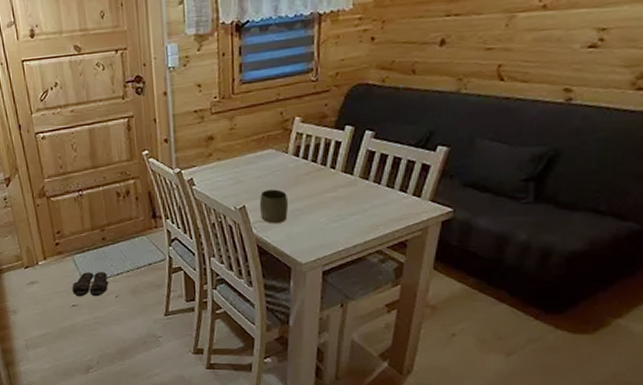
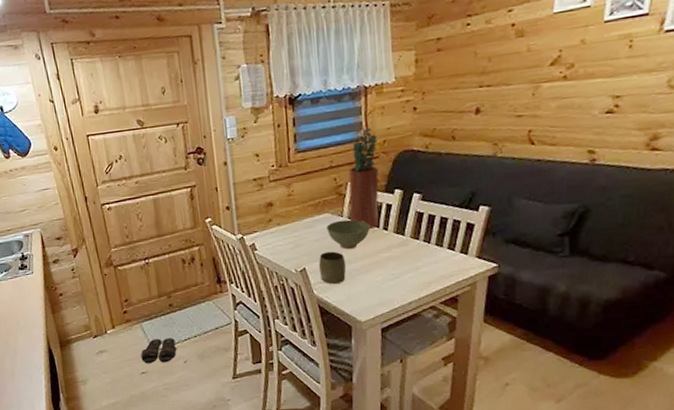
bowl: none [270,156,318,188] -> present [326,219,371,250]
vase: none [295,53,329,167] -> present [348,123,379,228]

